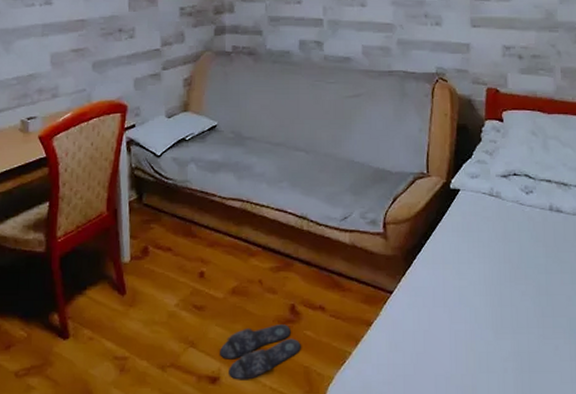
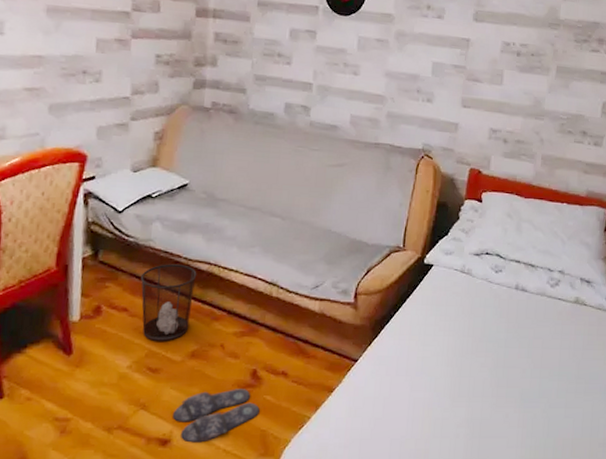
waste bin: none [181,203,231,280] -> present [141,264,197,342]

